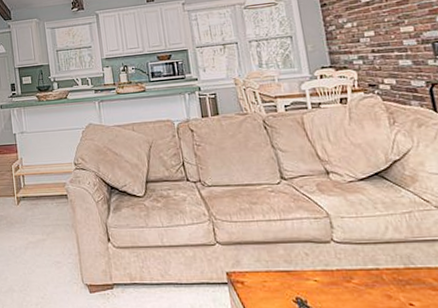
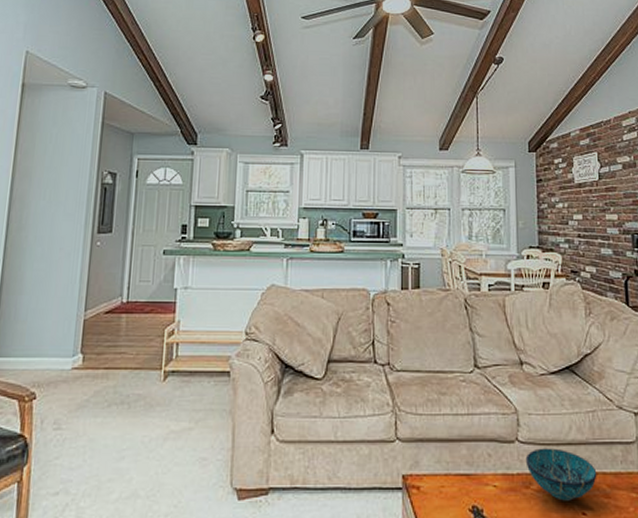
bowl: none [343,246,422,293] -> present [525,448,597,501]

